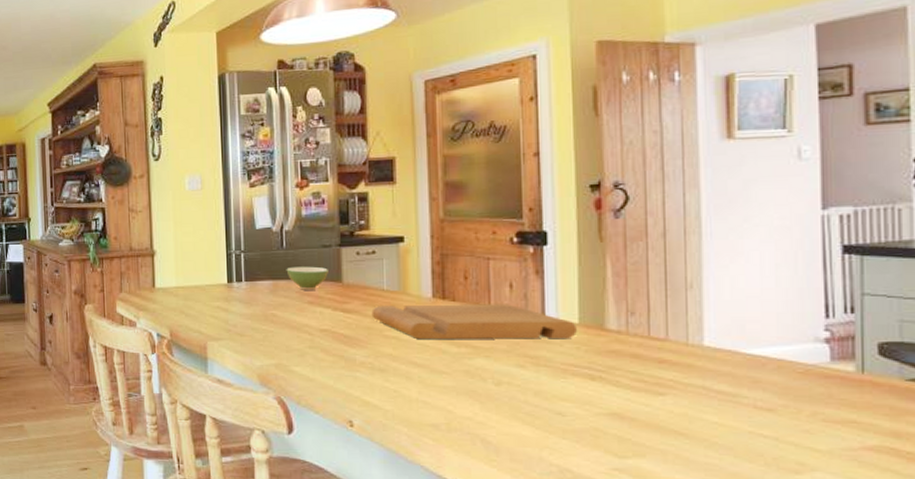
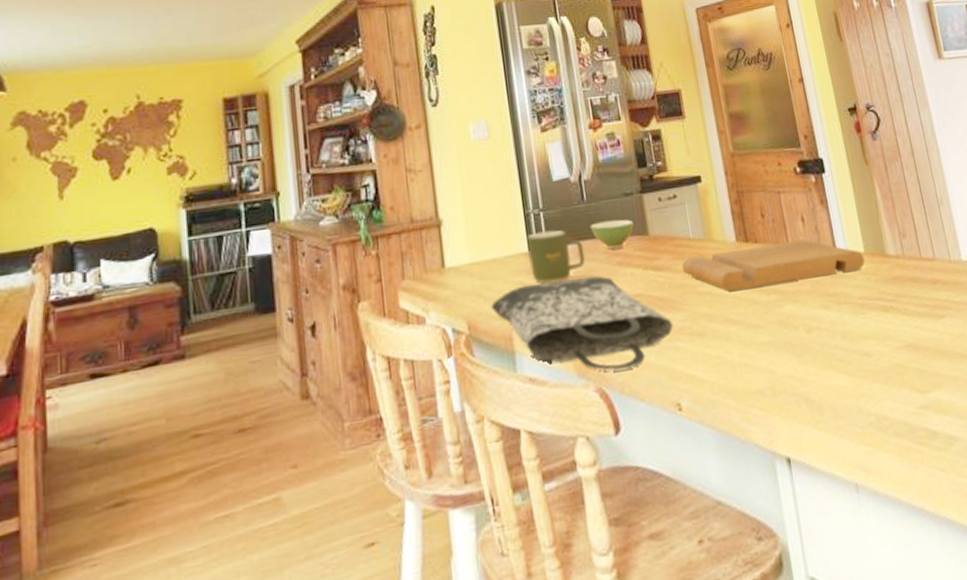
tote bag: none [190,309,355,386] -> present [491,276,673,371]
mug: none [226,268,278,310] -> present [525,229,585,284]

